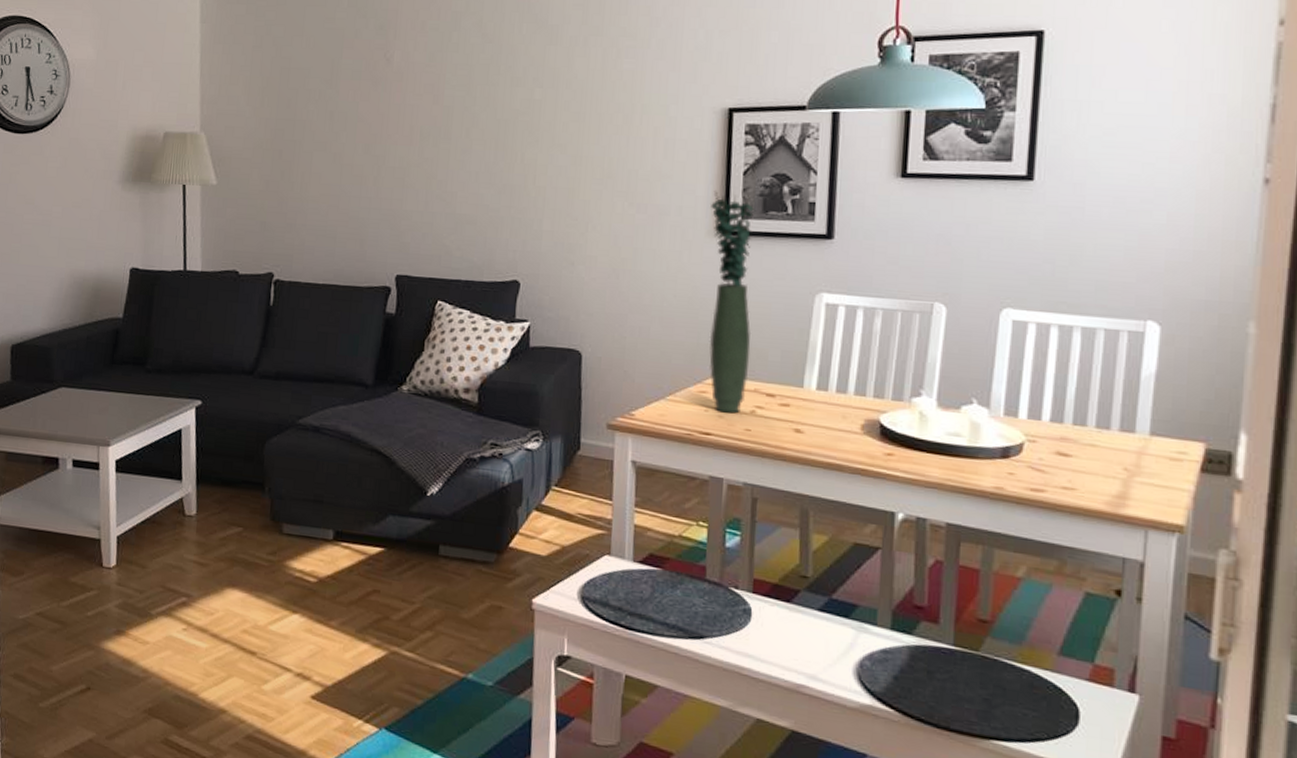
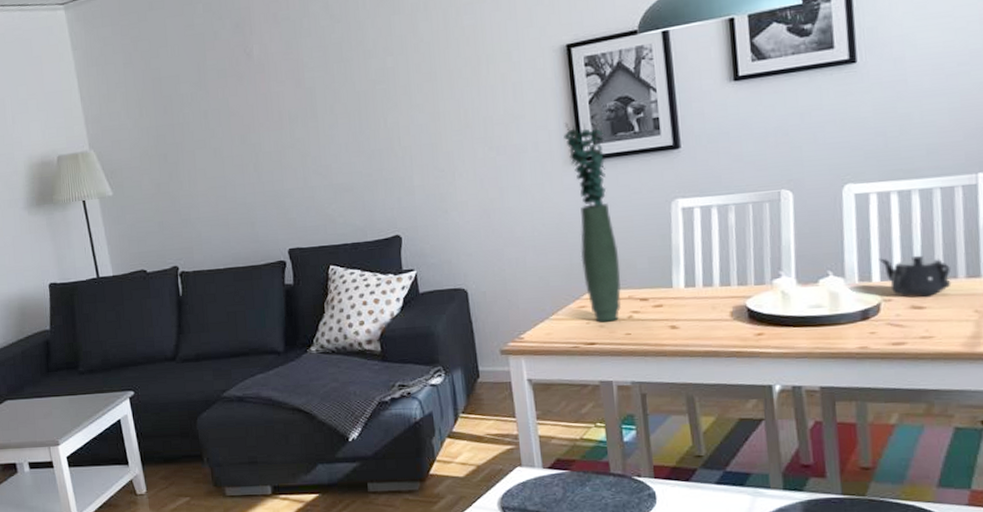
teapot: none [1028,394,1104,444] -> present [879,255,952,297]

